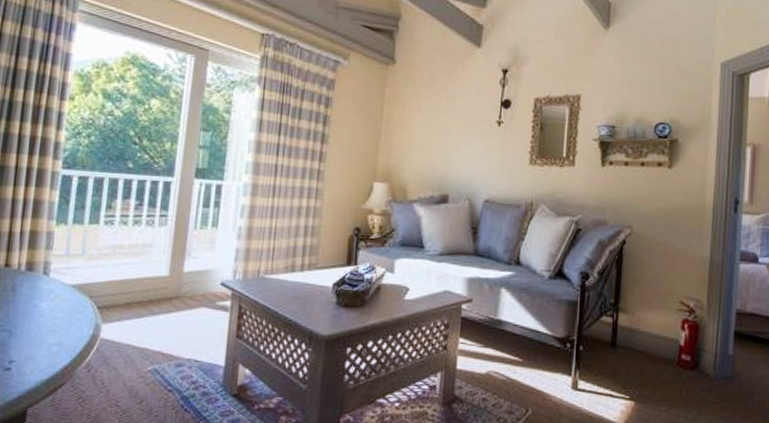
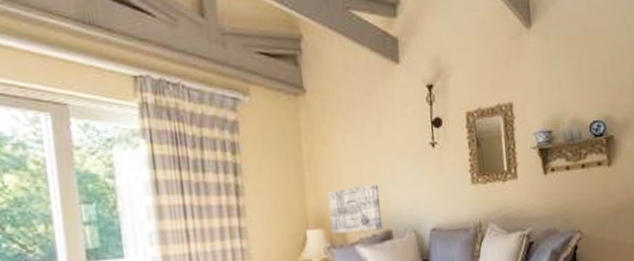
wall art: none [395,150,444,193] -> present [328,184,382,234]

